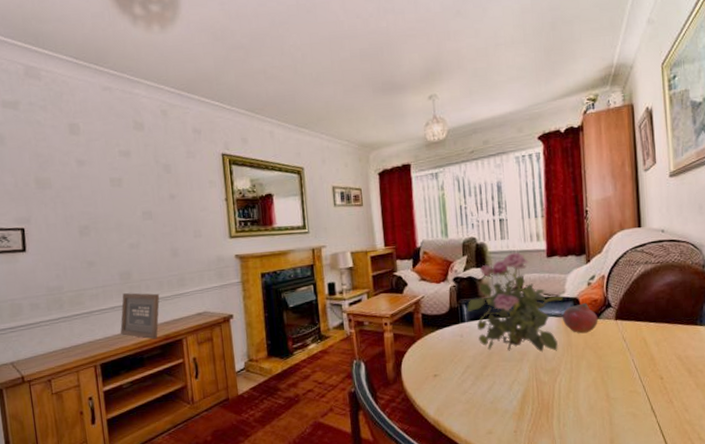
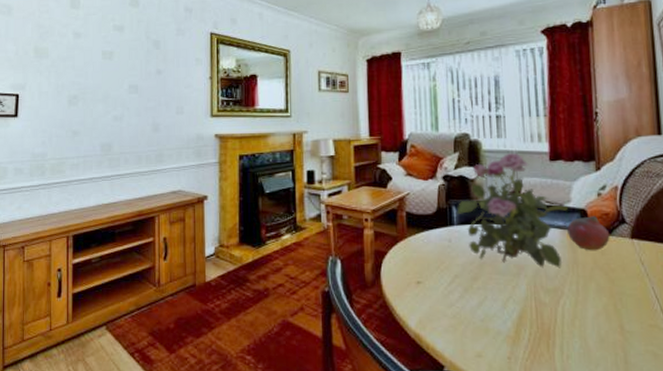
picture frame: present [120,292,160,340] -> none [95,164,137,214]

